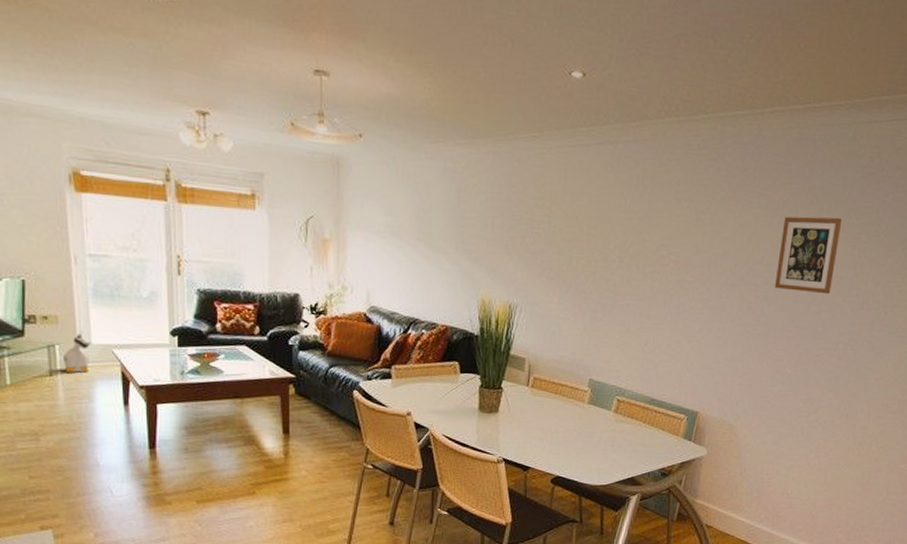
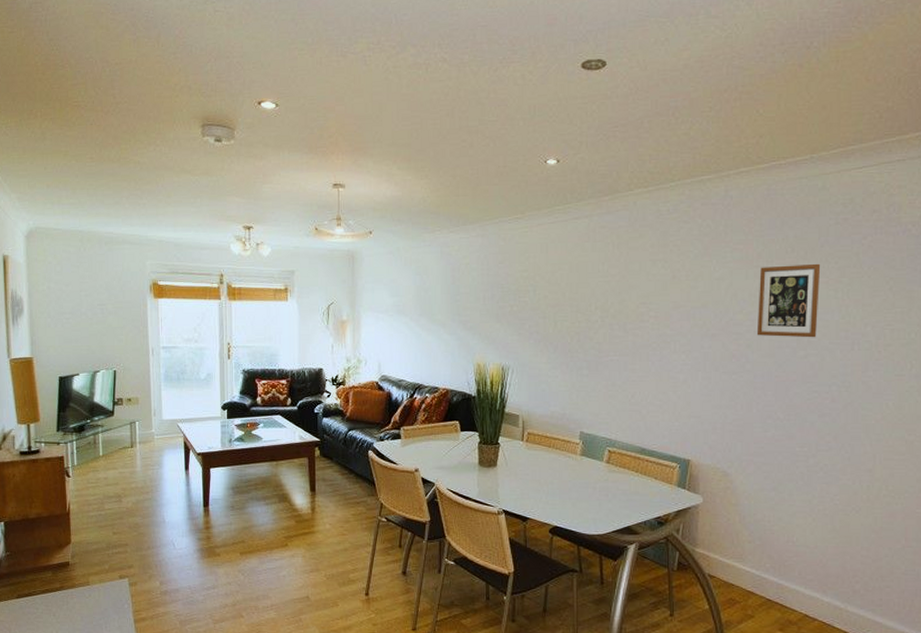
bag: present [62,334,91,373] -> none [141,412,162,444]

